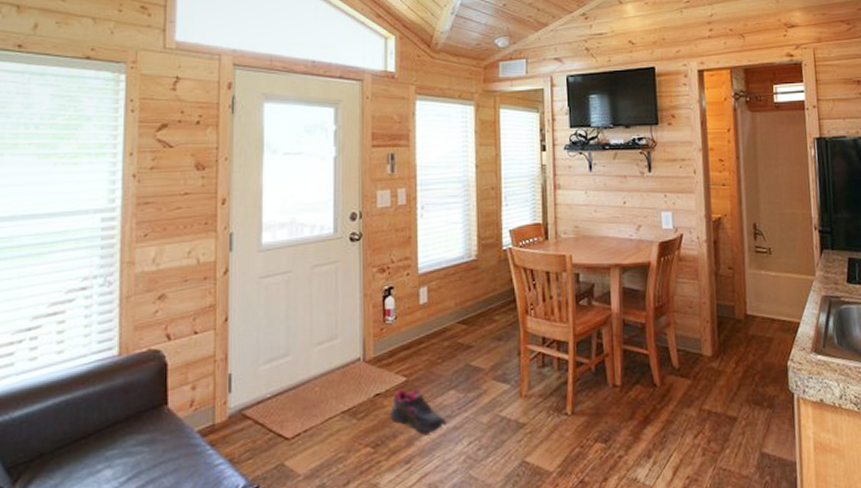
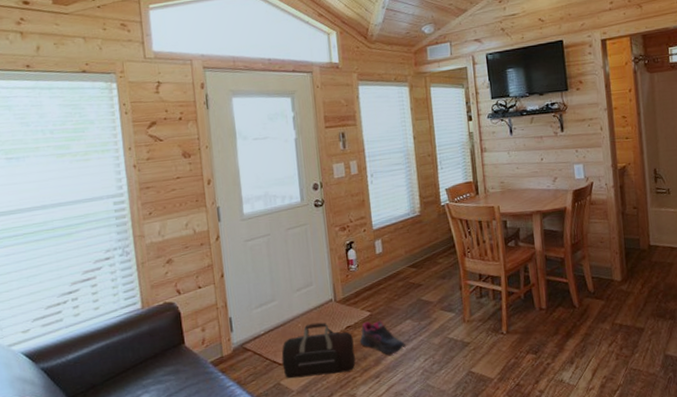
duffel bag: none [289,386,382,458] -> present [281,322,356,378]

